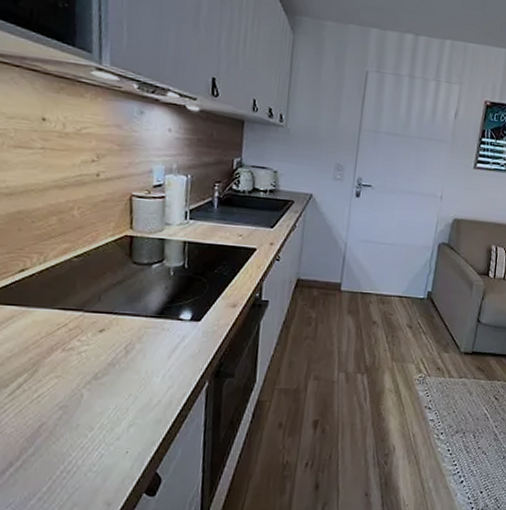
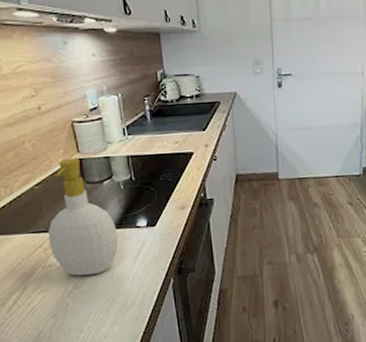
soap bottle: none [75,233,157,366] -> present [47,157,119,276]

